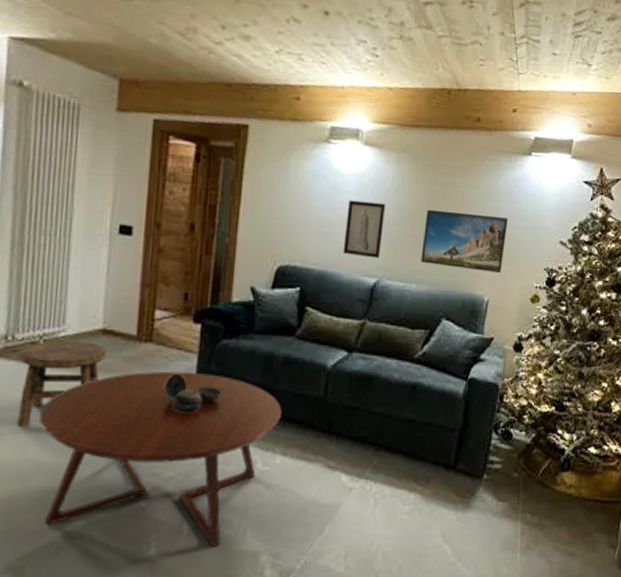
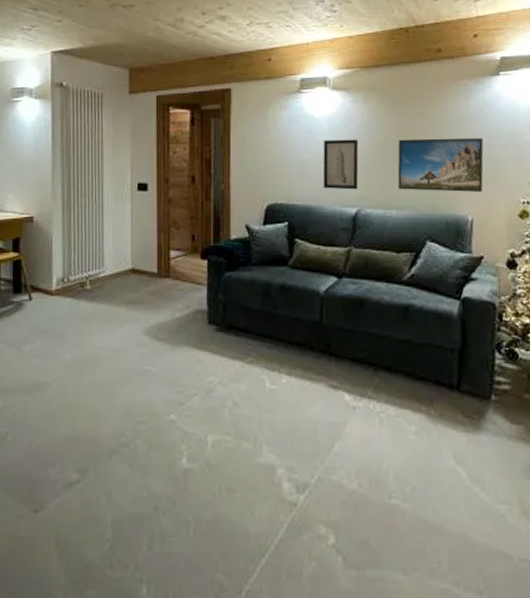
stool: present [16,340,107,427] -> none [73,279,136,351]
coffee table: present [38,371,282,547] -> none [89,301,283,459]
decorative bowl: present [165,373,222,412] -> none [183,303,229,337]

